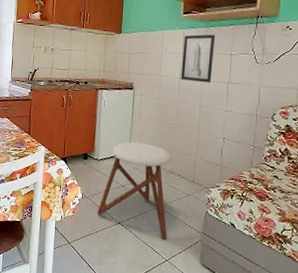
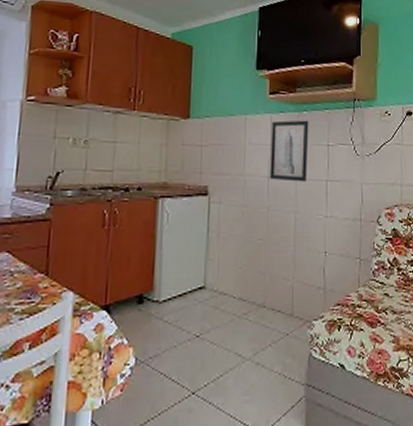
stool: present [97,142,172,240] -> none [160,268,263,405]

